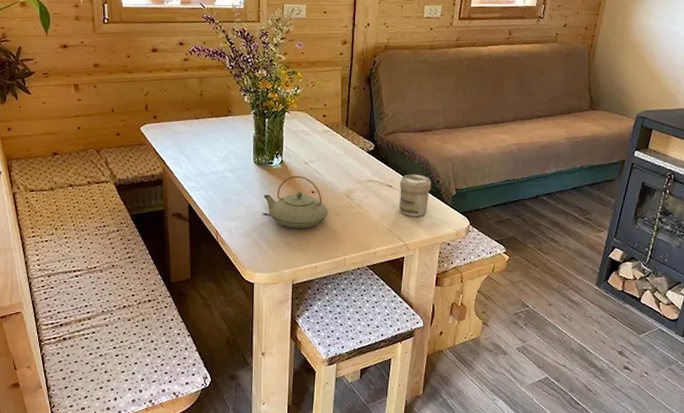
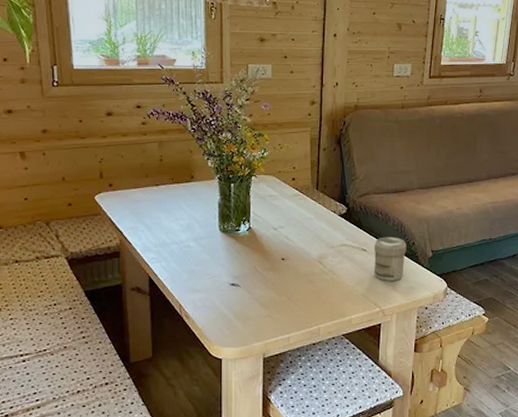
teapot: present [263,175,329,229] -> none [230,242,301,298]

